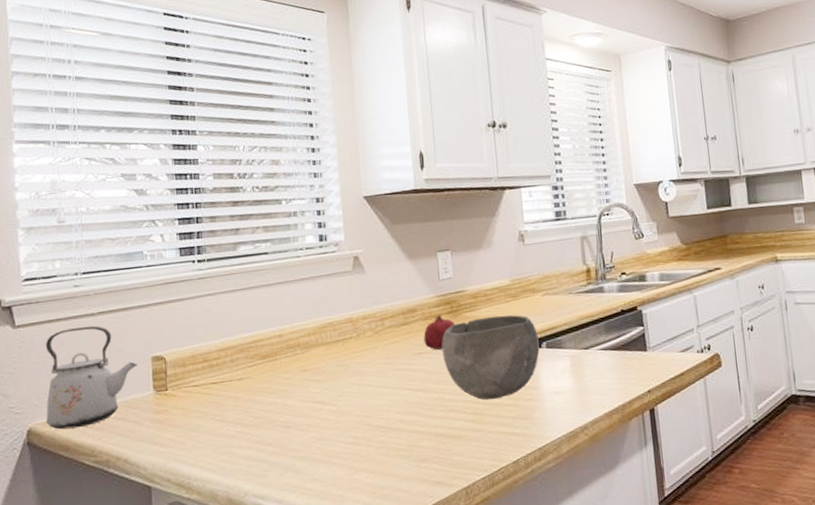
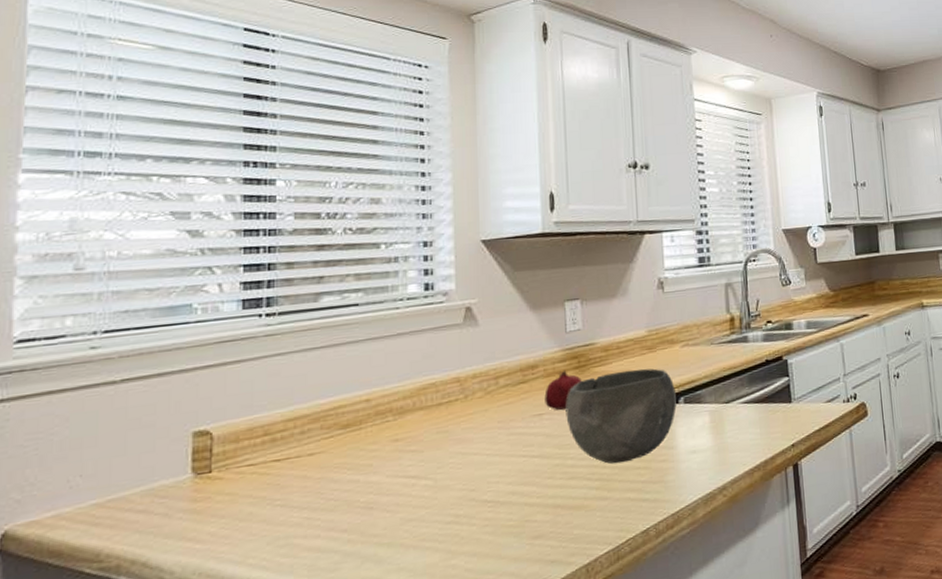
kettle: present [45,326,137,430] -> none [31,396,172,531]

